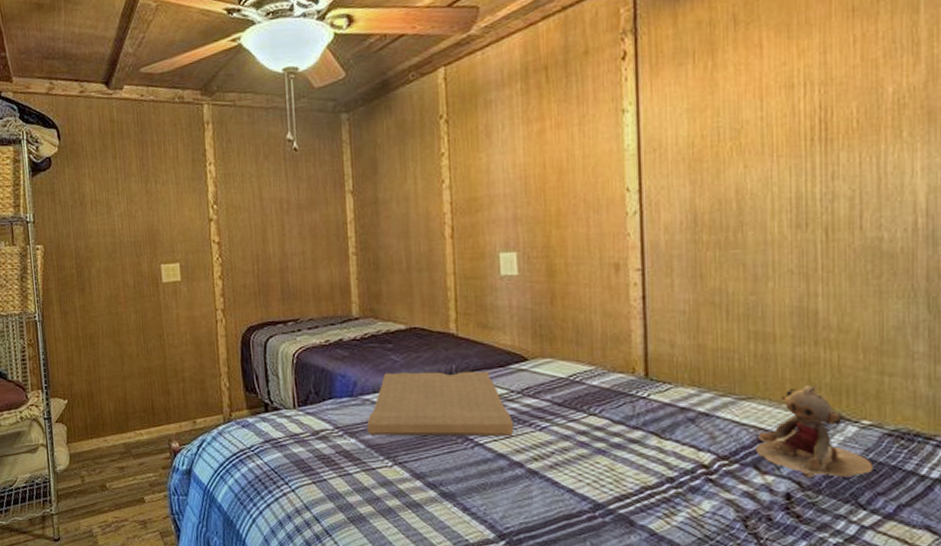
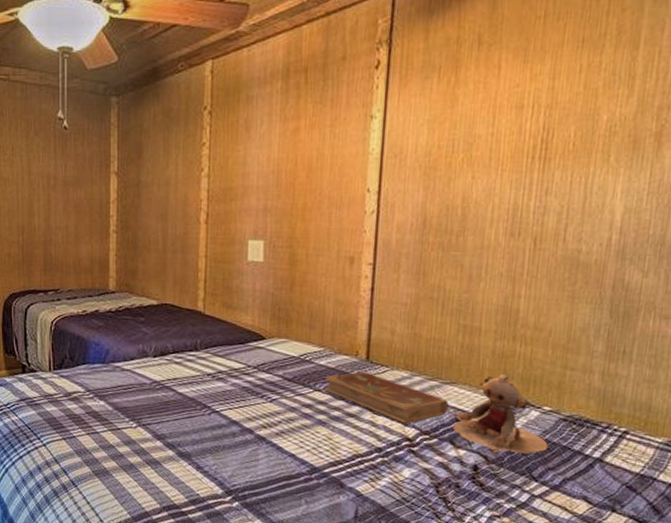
towel: present [367,371,514,437] -> none [116,343,248,406]
book: none [600,390,747,449] -> present [324,371,449,424]

